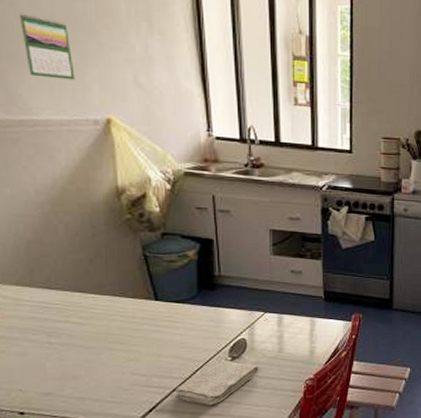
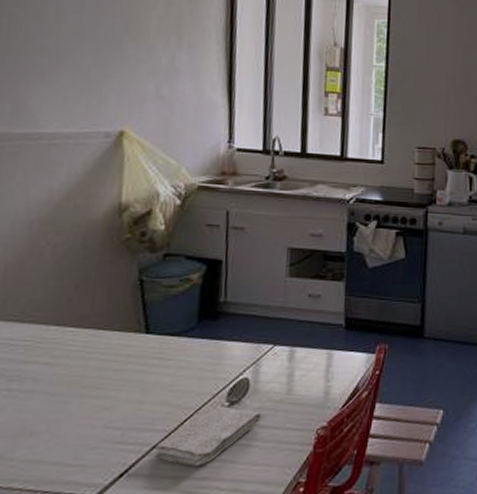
calendar: present [19,12,75,80] -> none [42,27,93,92]

